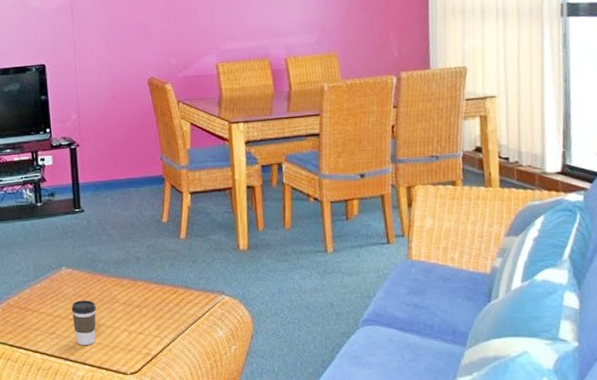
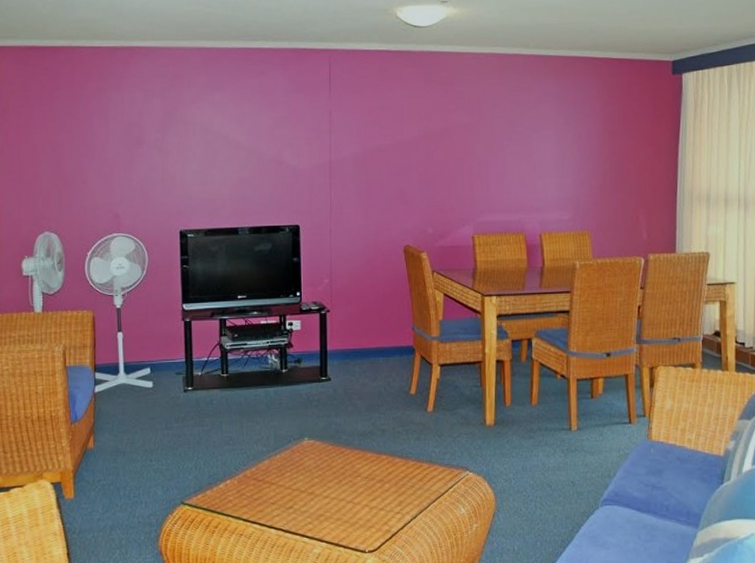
coffee cup: present [71,300,97,345] -> none [311,473,338,521]

